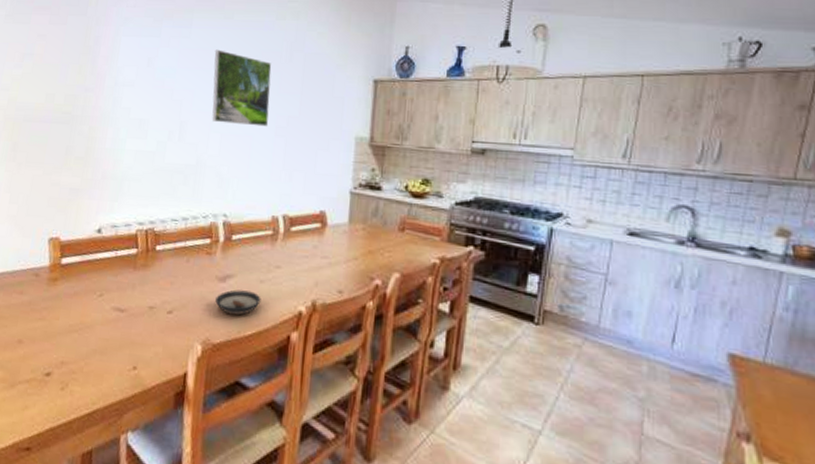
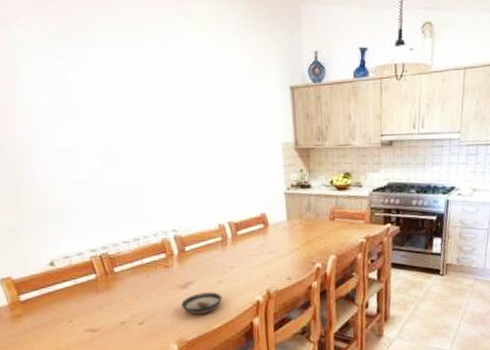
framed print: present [212,49,272,127] -> none [129,68,198,144]

